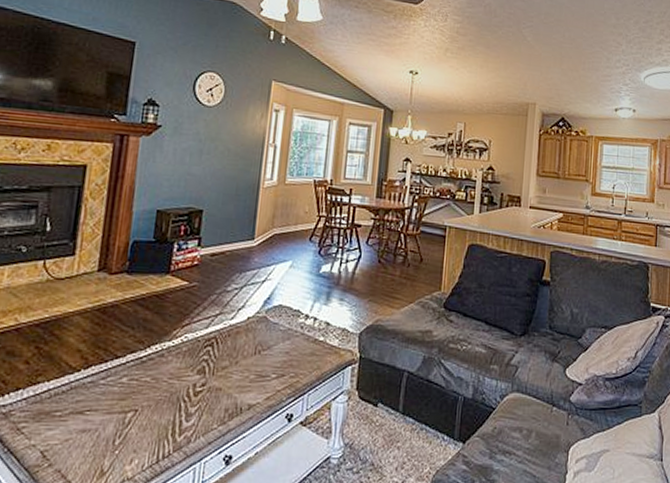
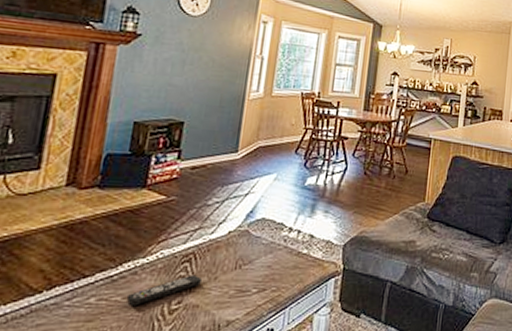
remote control: none [154,358,223,387] -> present [126,274,202,306]

